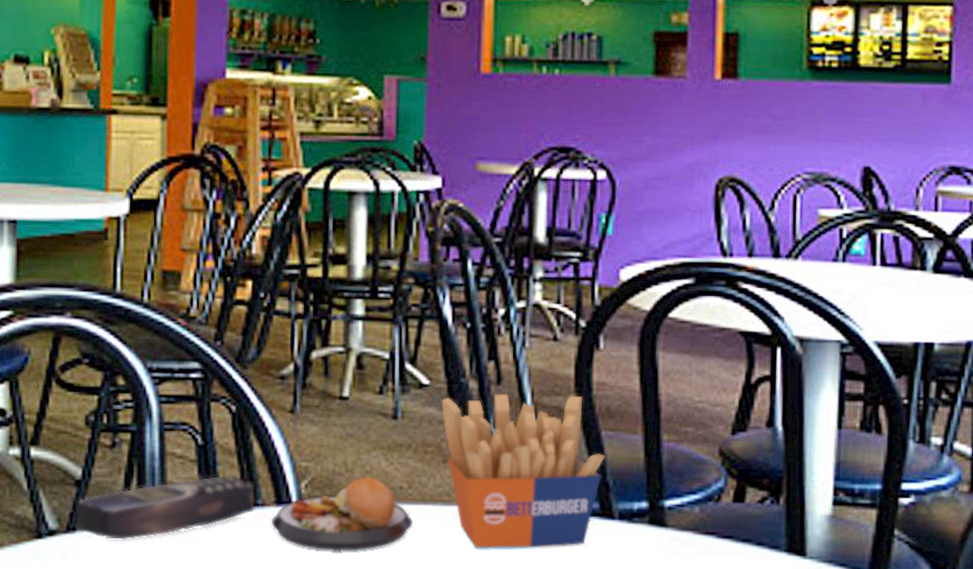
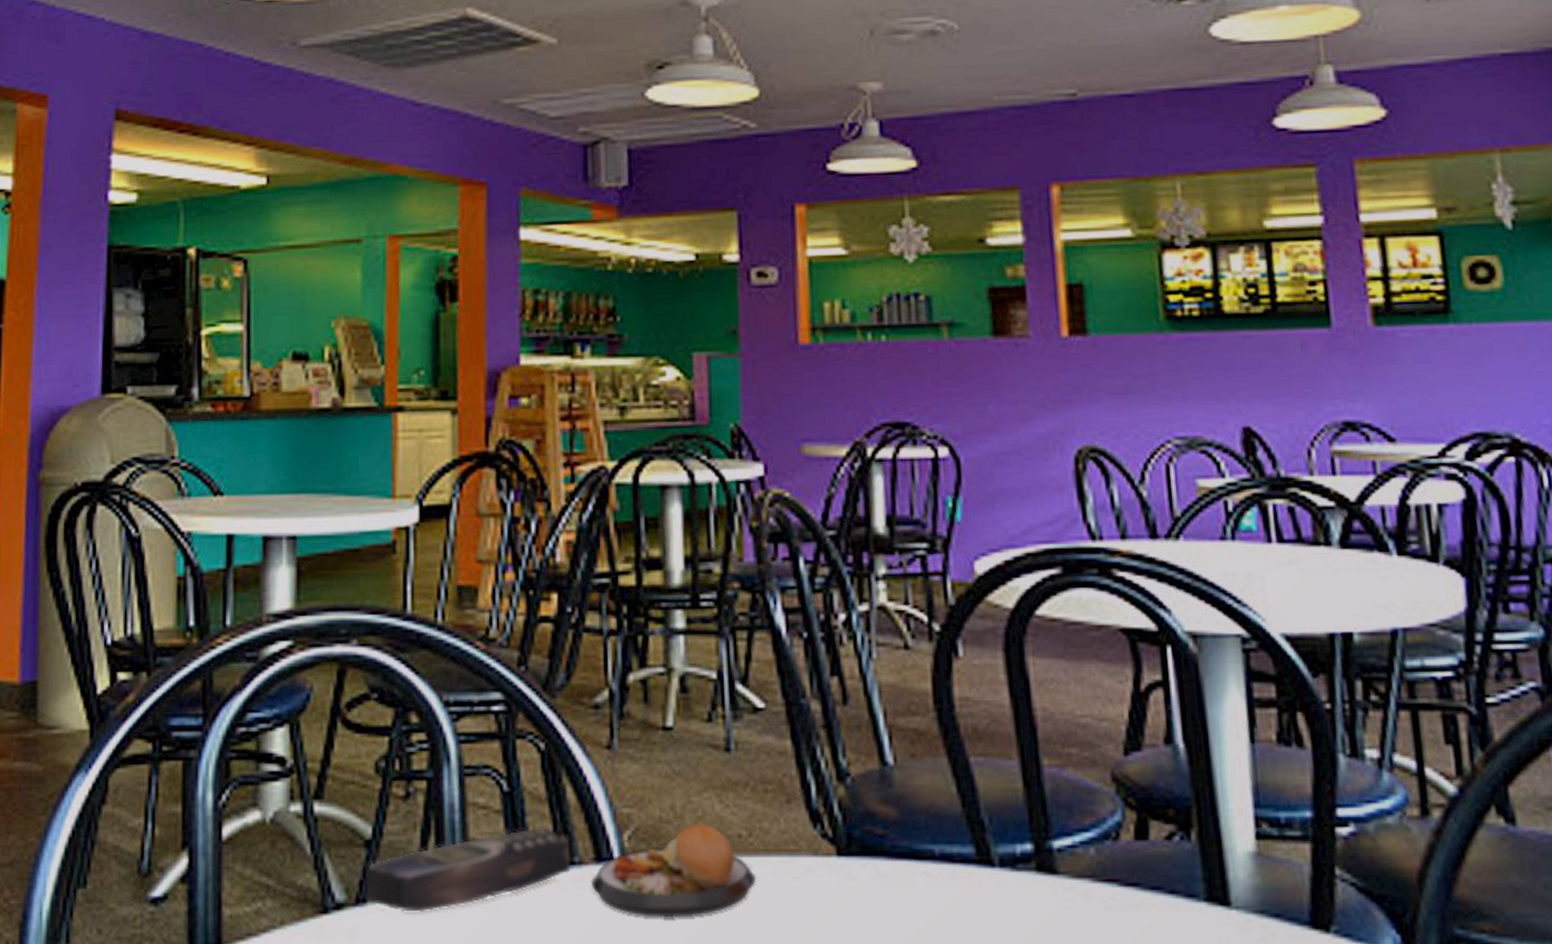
french fries: present [441,393,606,548] -> none [780,714,977,909]

